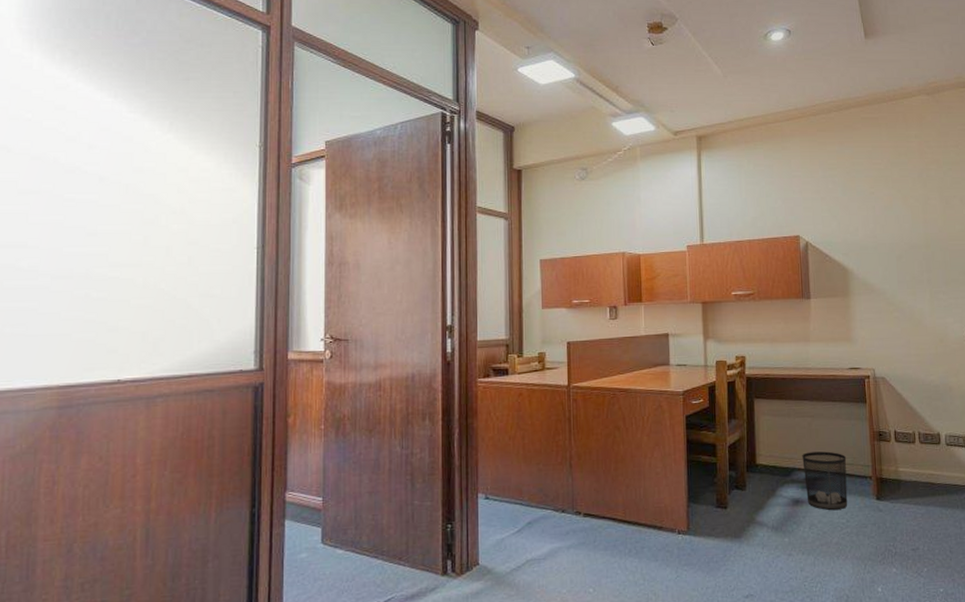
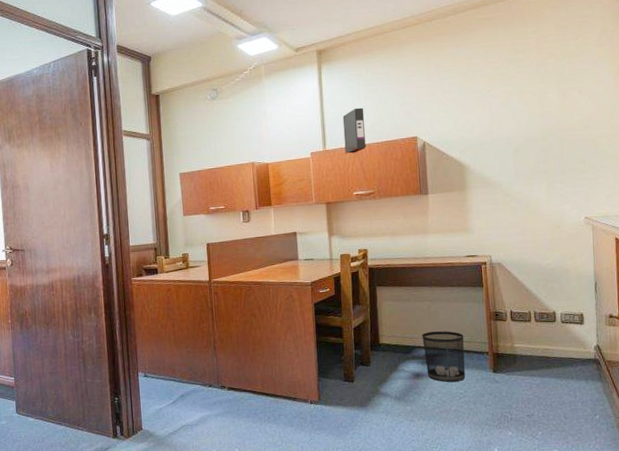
binder: none [722,200,746,250] -> present [342,107,366,154]

